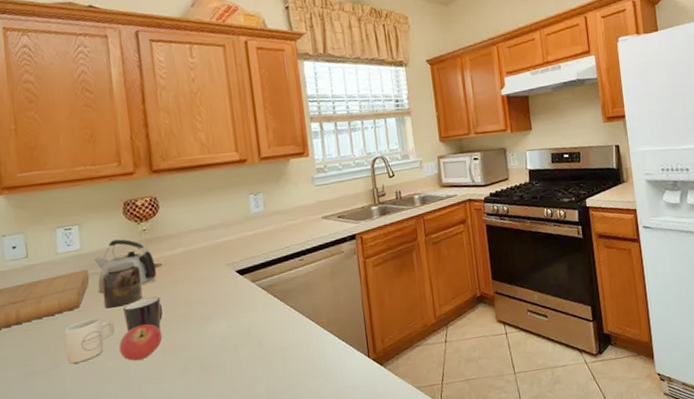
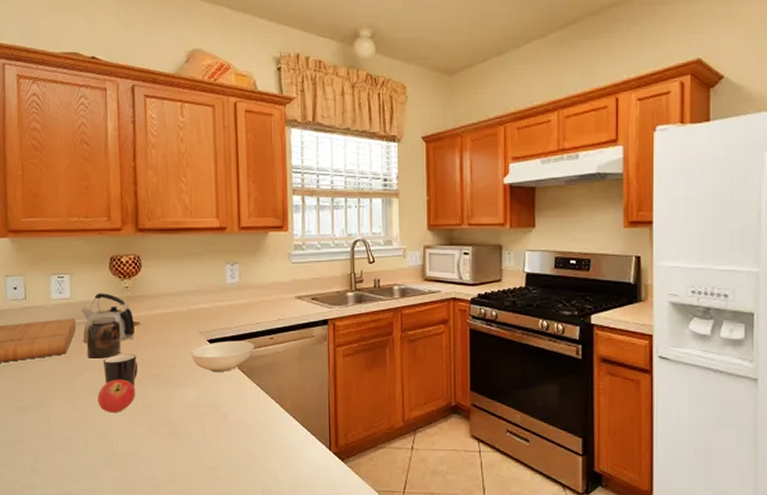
mug: present [64,317,115,364] -> none [51,366,95,406]
bowl: none [219,266,286,302] -> present [190,340,255,373]

